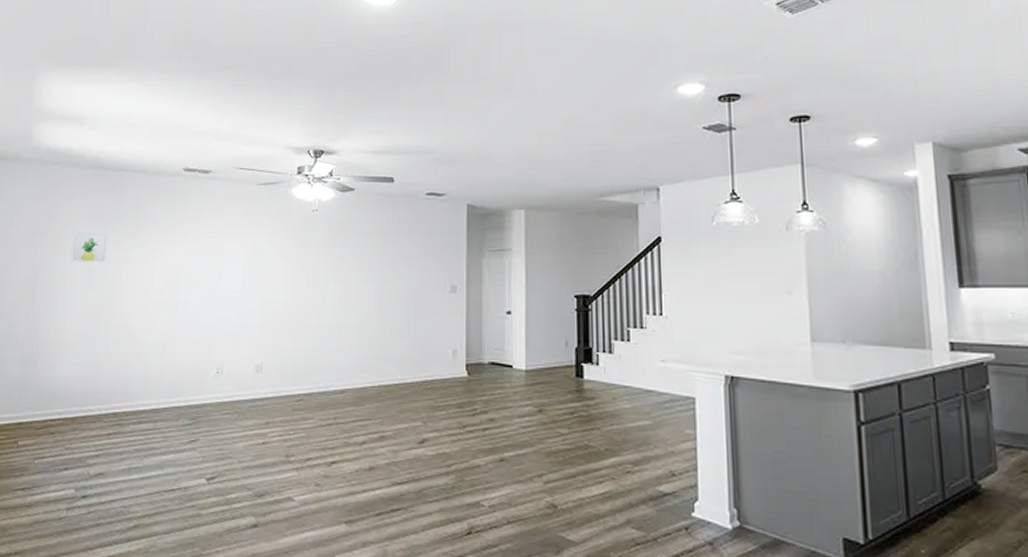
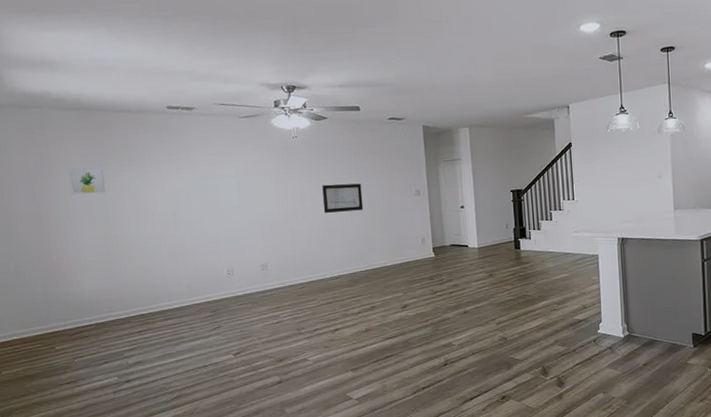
wall art: none [337,270,385,306] -> present [322,183,364,213]

